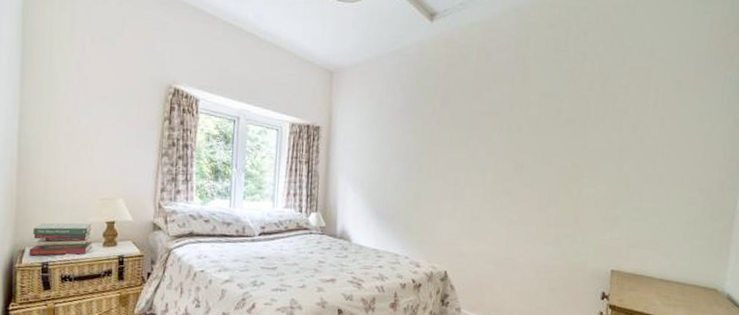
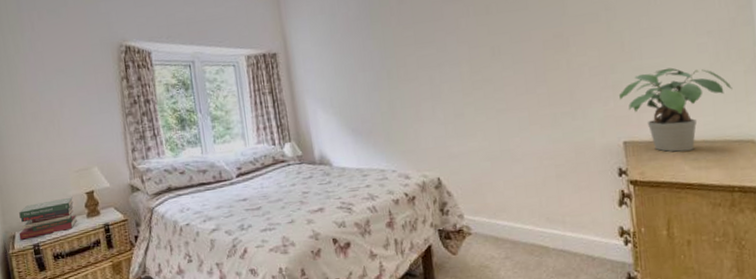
potted plant: none [615,213,709,288] -> present [618,67,733,152]

